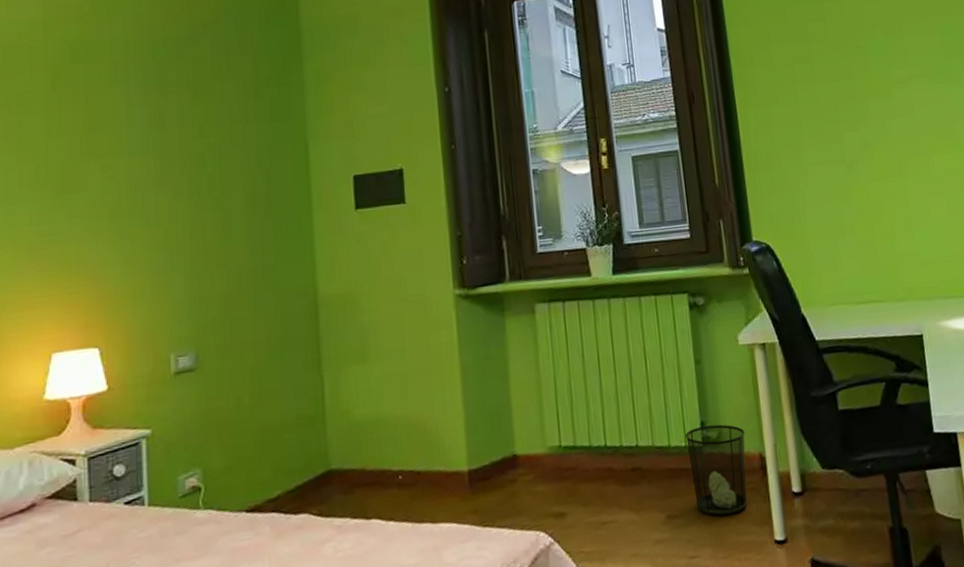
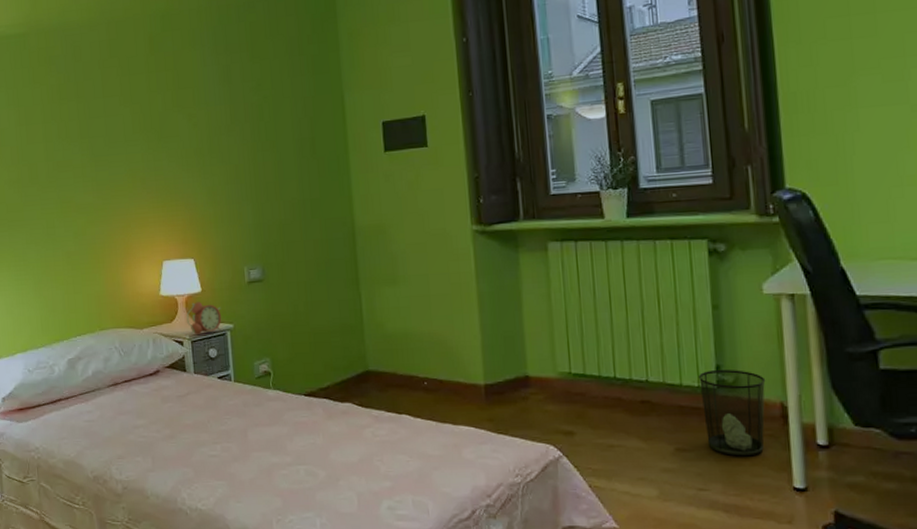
alarm clock: none [83,404,135,449] -> present [186,302,222,336]

